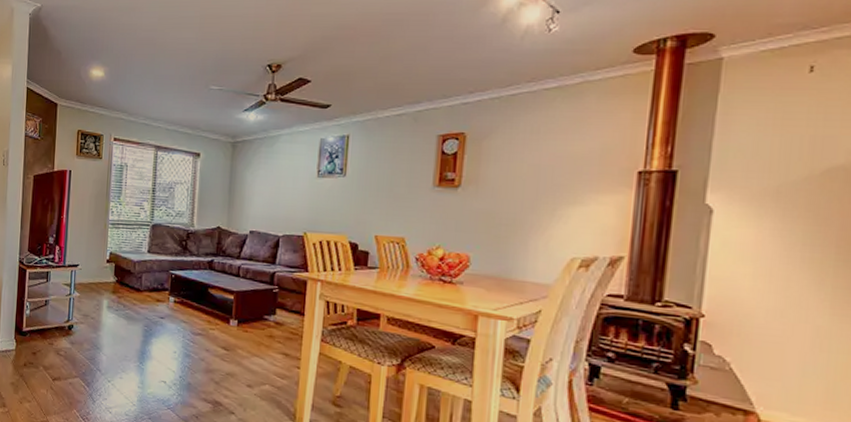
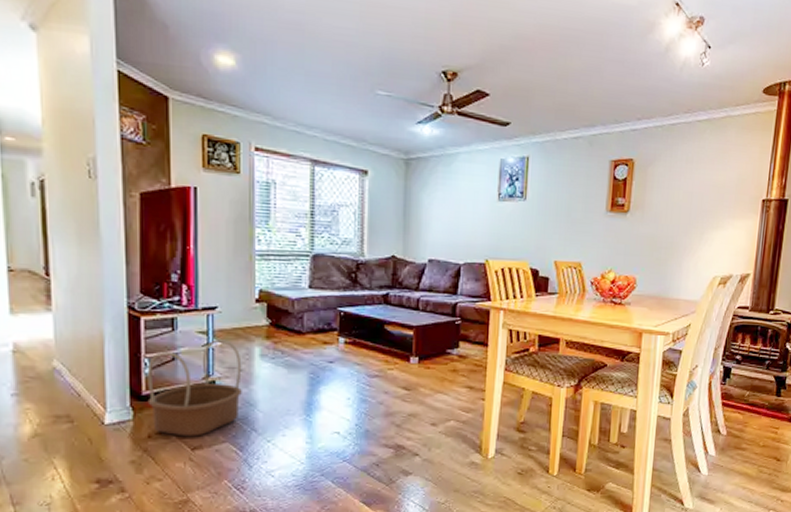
basket: none [26,291,93,369] -> present [147,339,242,437]

